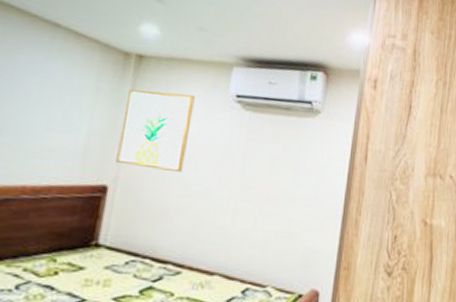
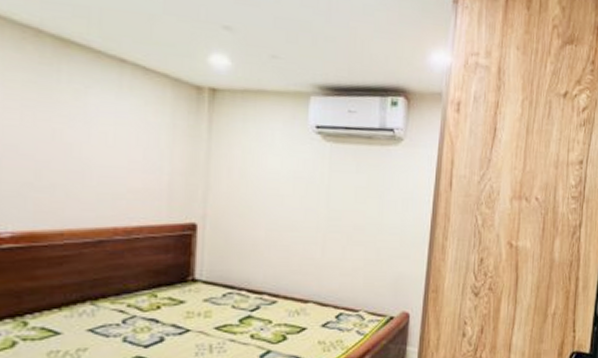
wall art: present [116,89,195,173] -> none [202,125,274,208]

